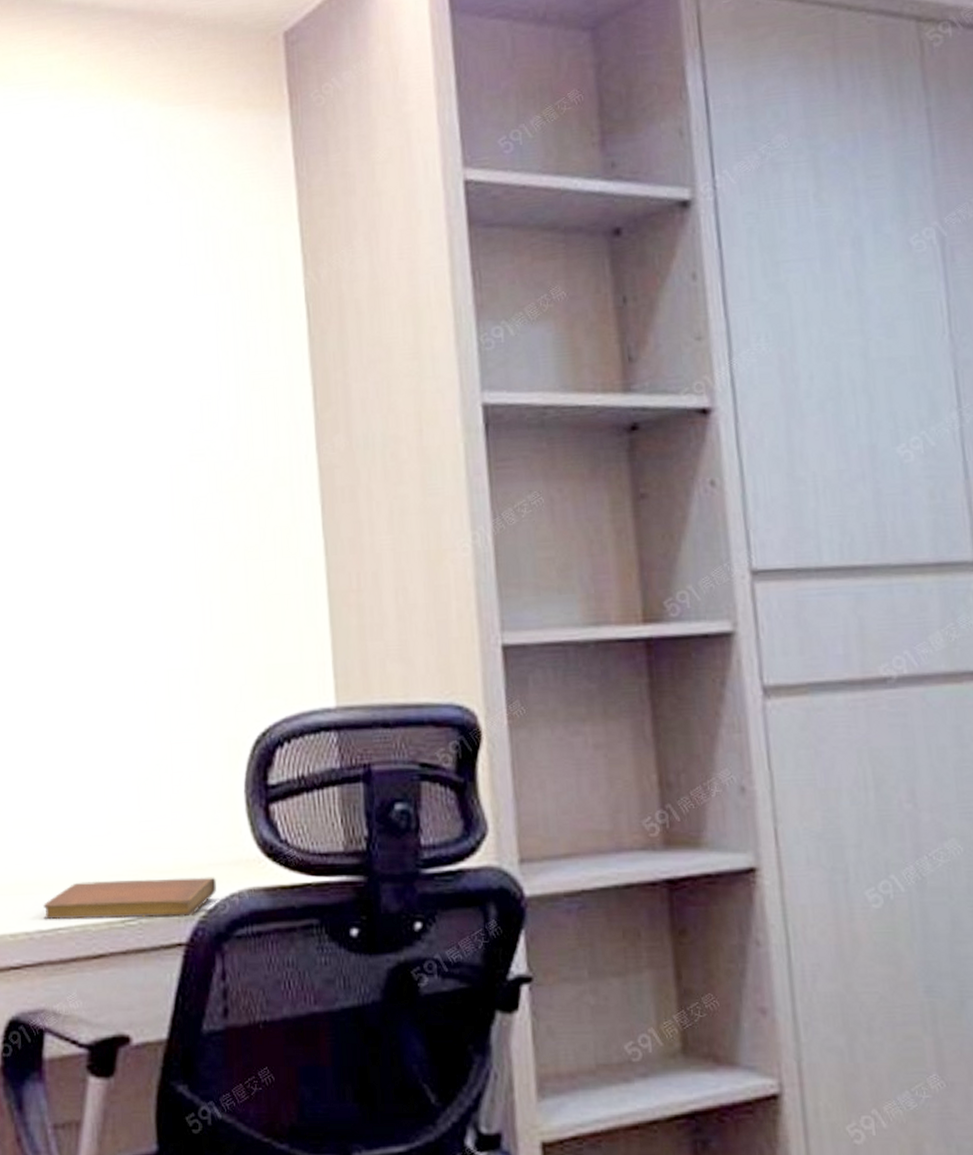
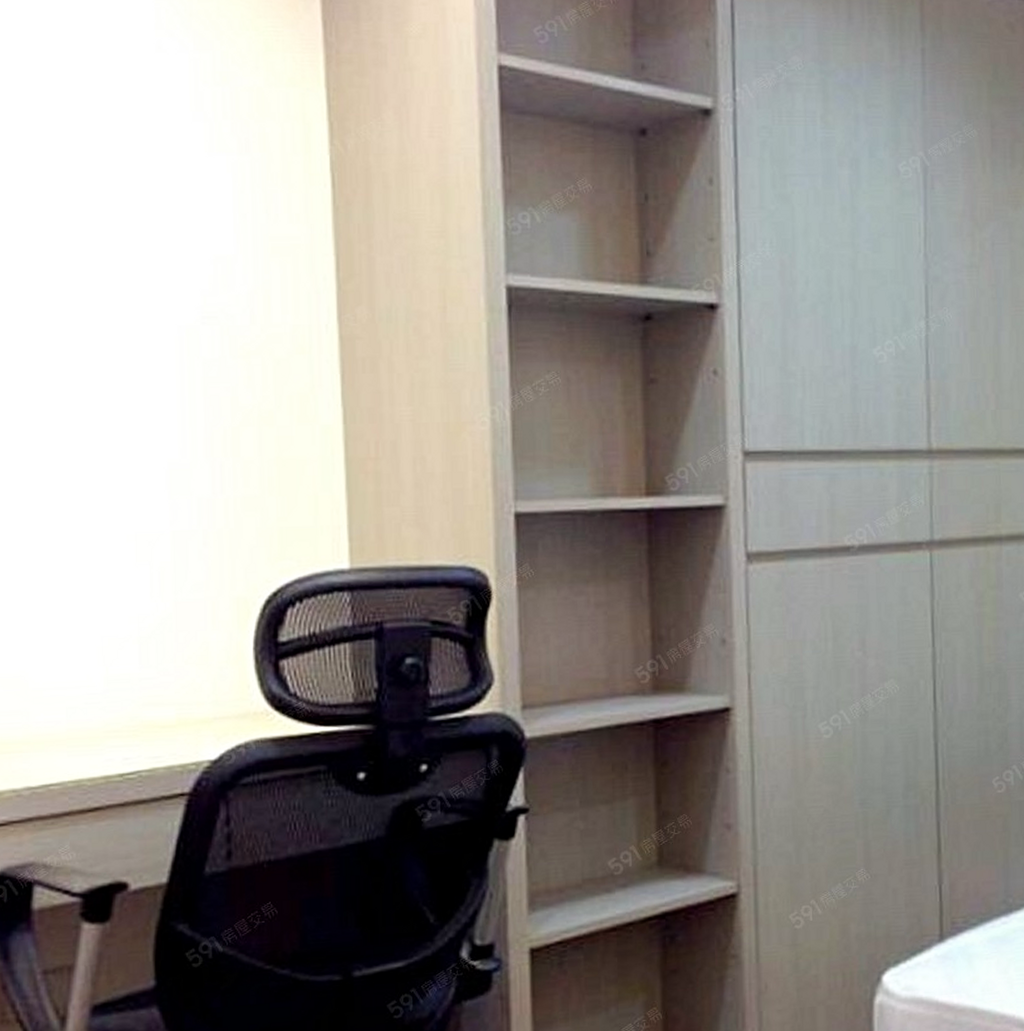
notebook: present [43,877,217,920] -> none [32,730,223,777]

